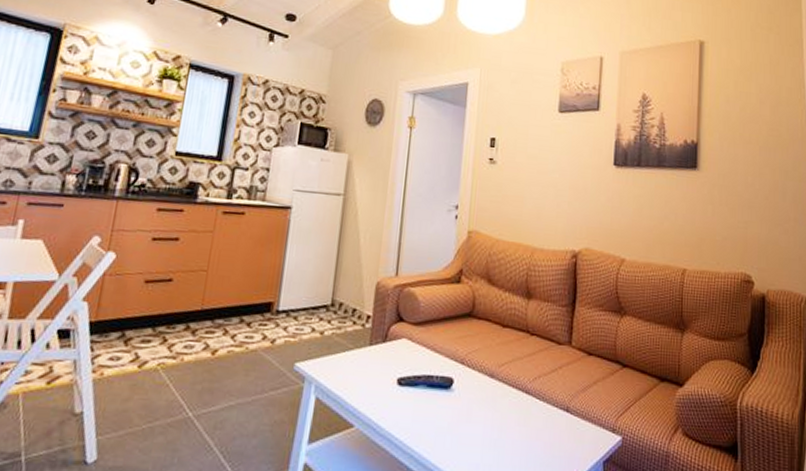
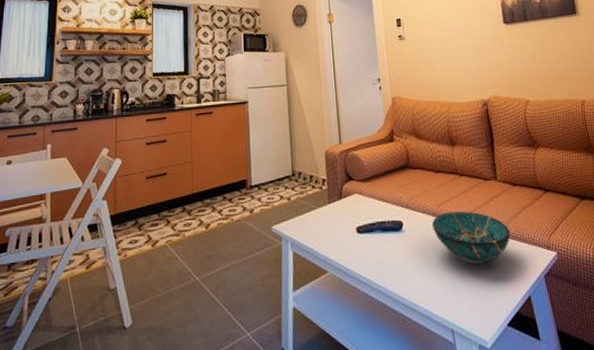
decorative bowl: none [487,375,575,440] -> present [432,211,511,264]

